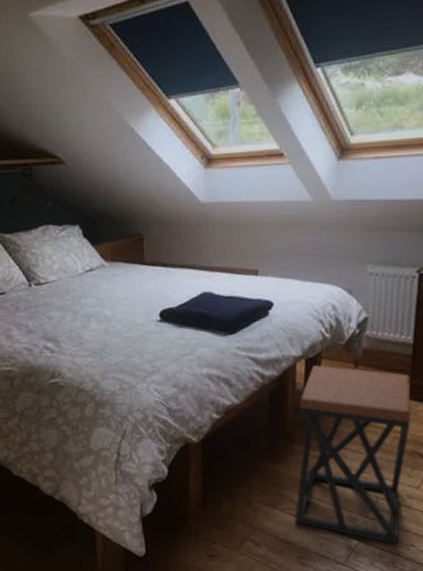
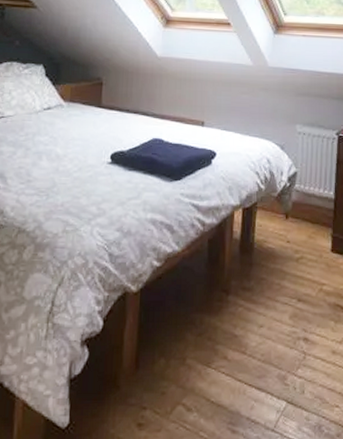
stool: present [294,365,412,544] -> none [227,215,334,405]

